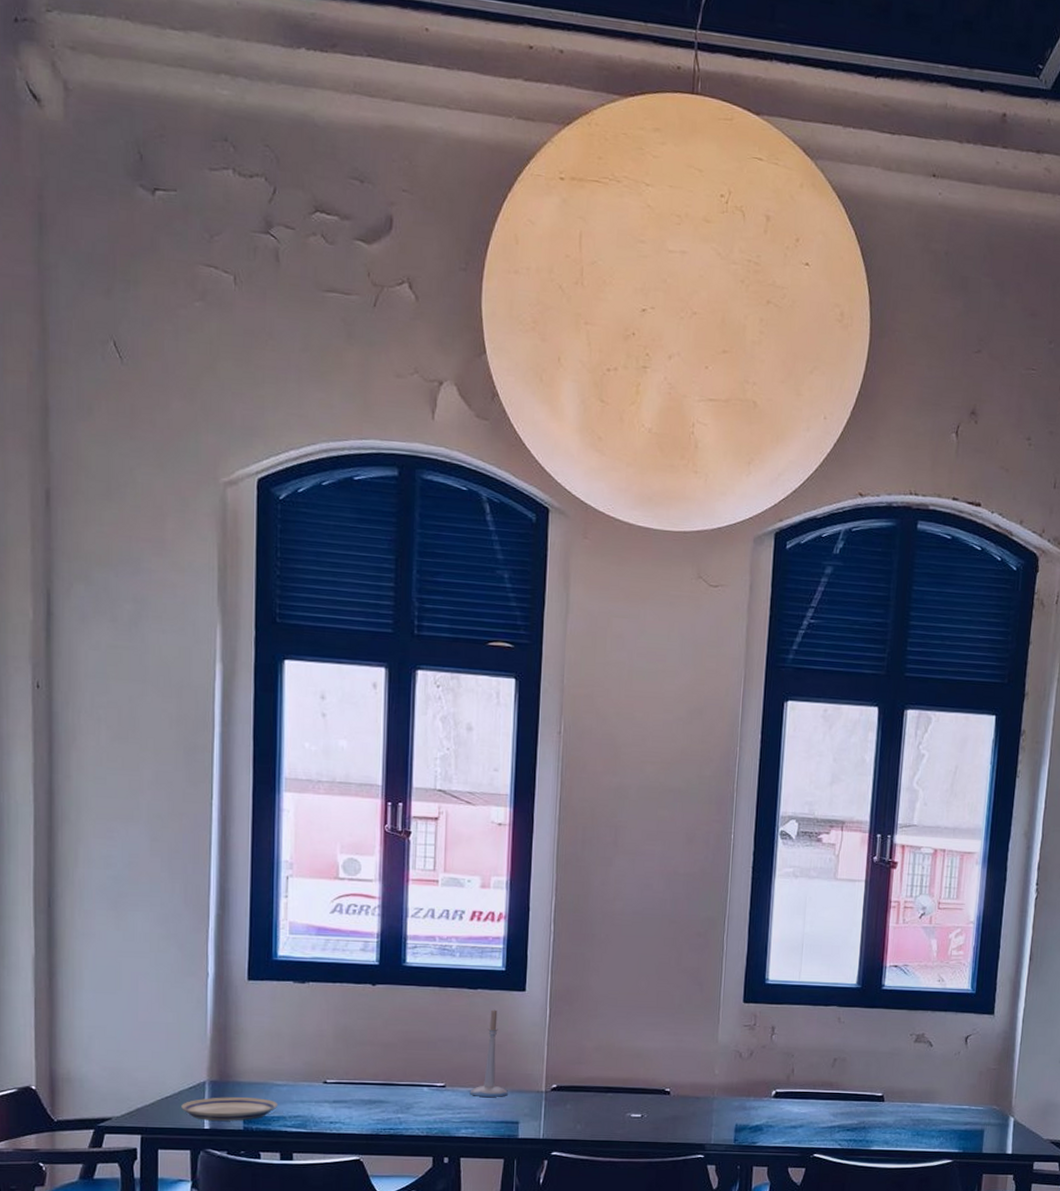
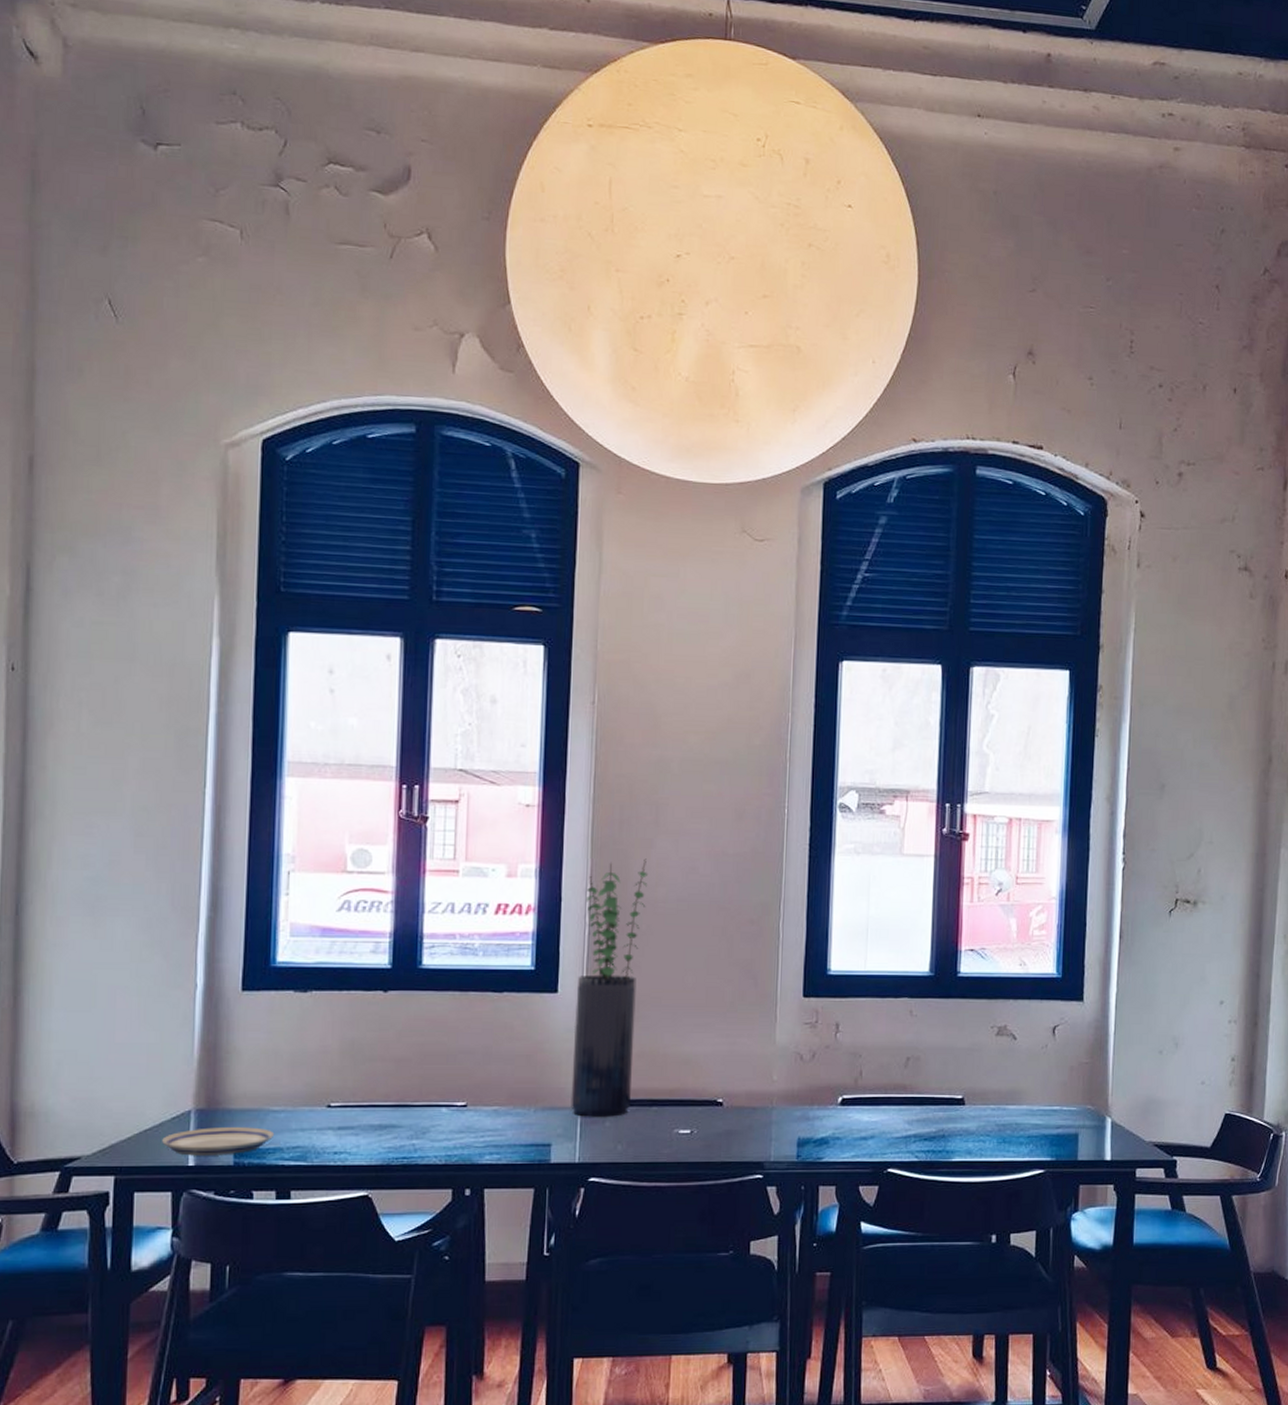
candlestick: present [470,1009,508,1097] -> none [494,1015,538,1116]
vase: none [536,875,608,1100] -> present [571,858,649,1117]

